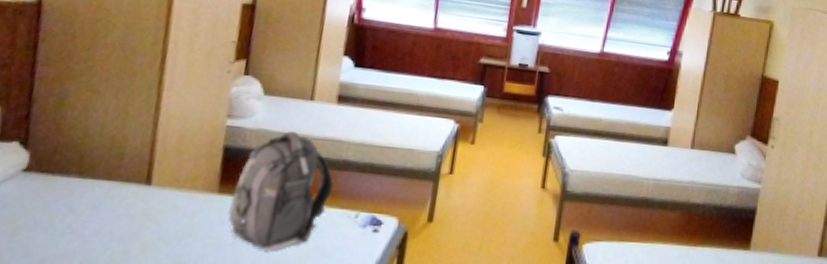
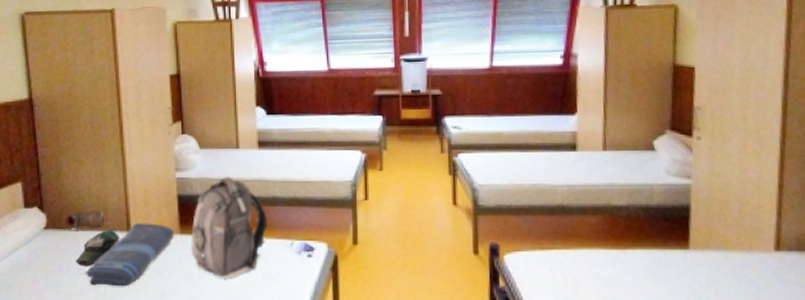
boot: none [54,153,119,178] -> present [63,210,105,231]
baseball cap: none [62,178,134,224] -> present [76,228,119,266]
towel: none [73,175,211,253] -> present [85,223,174,287]

